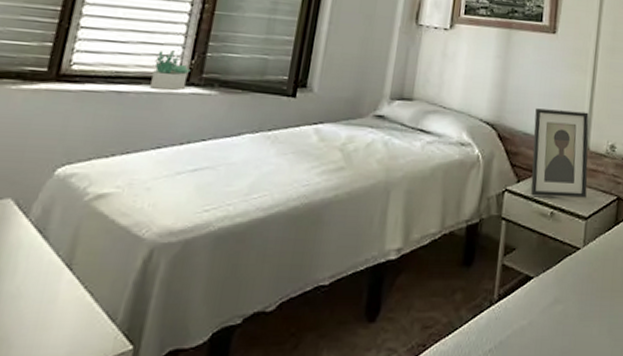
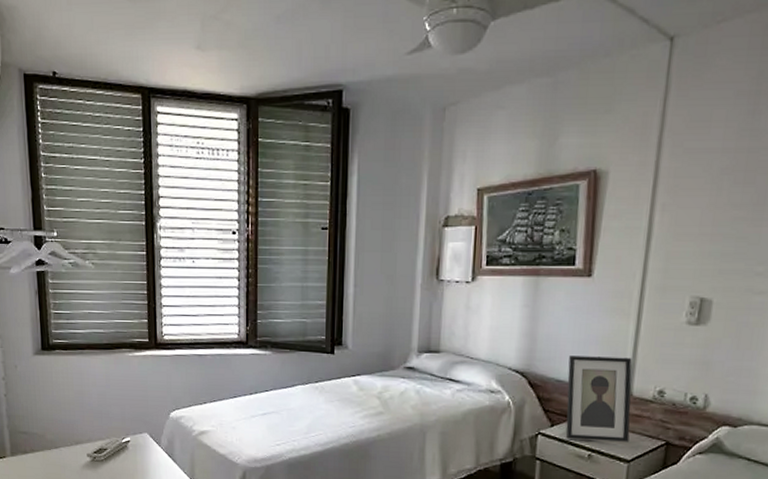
succulent plant: present [150,50,191,92] -> none [220,320,248,353]

